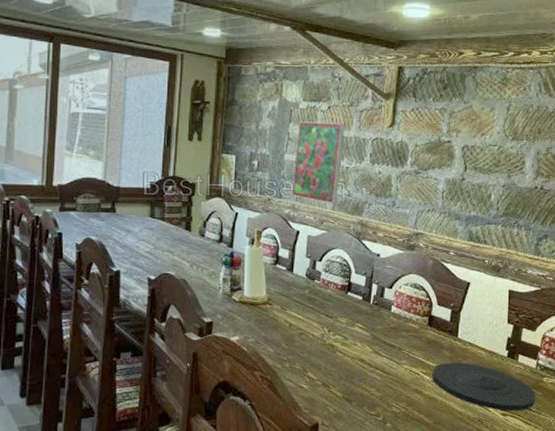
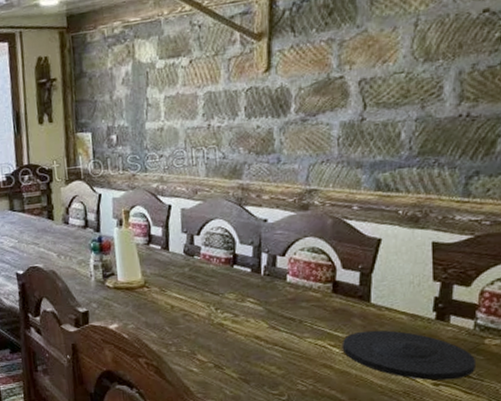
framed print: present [291,121,346,204] -> none [157,77,212,171]

